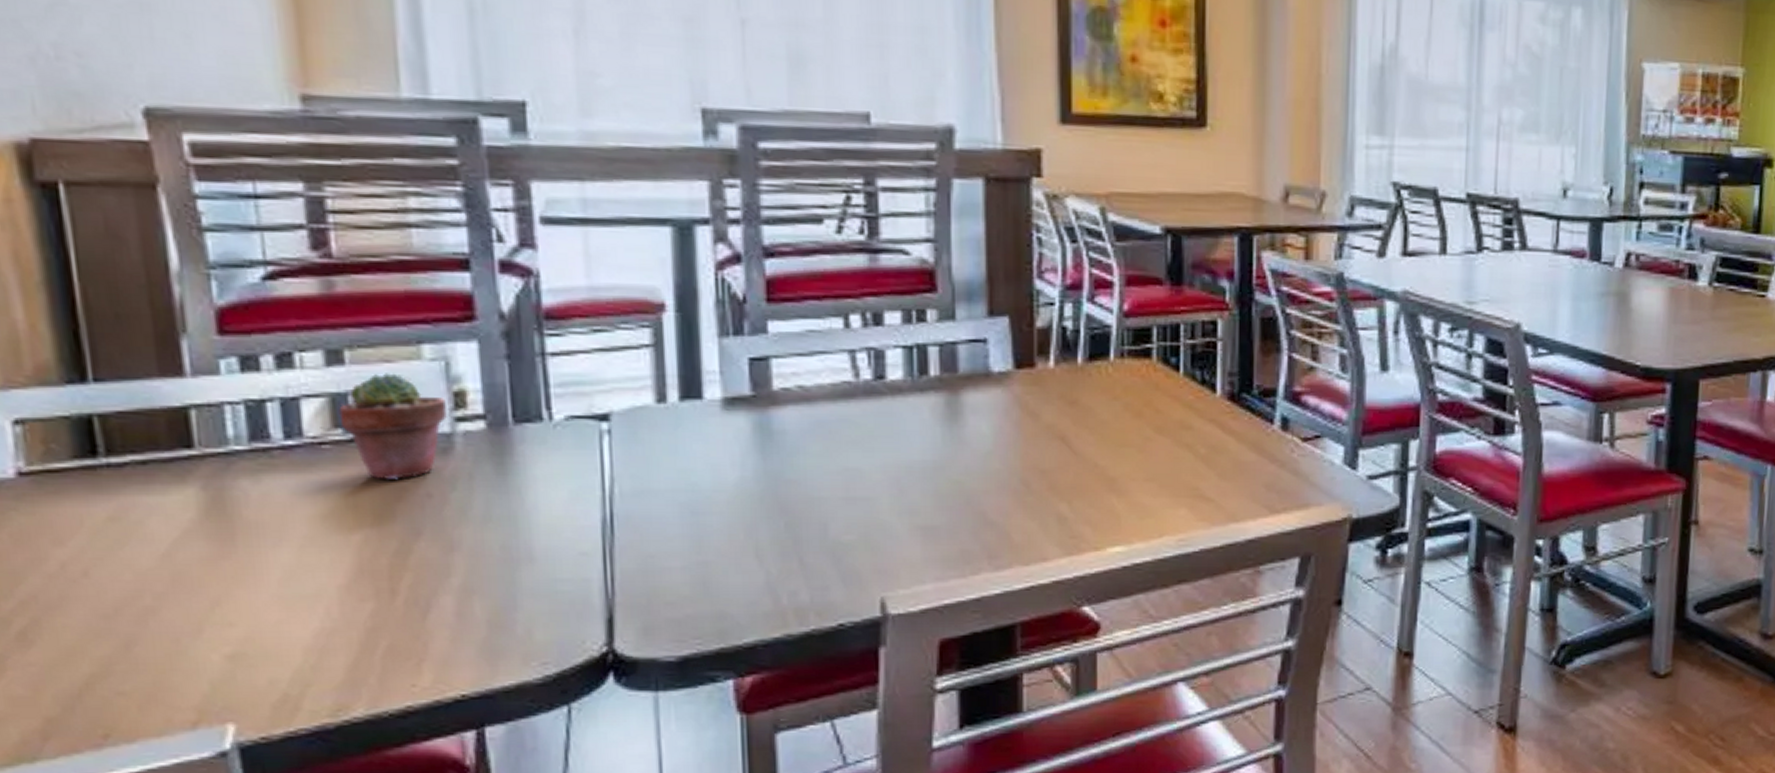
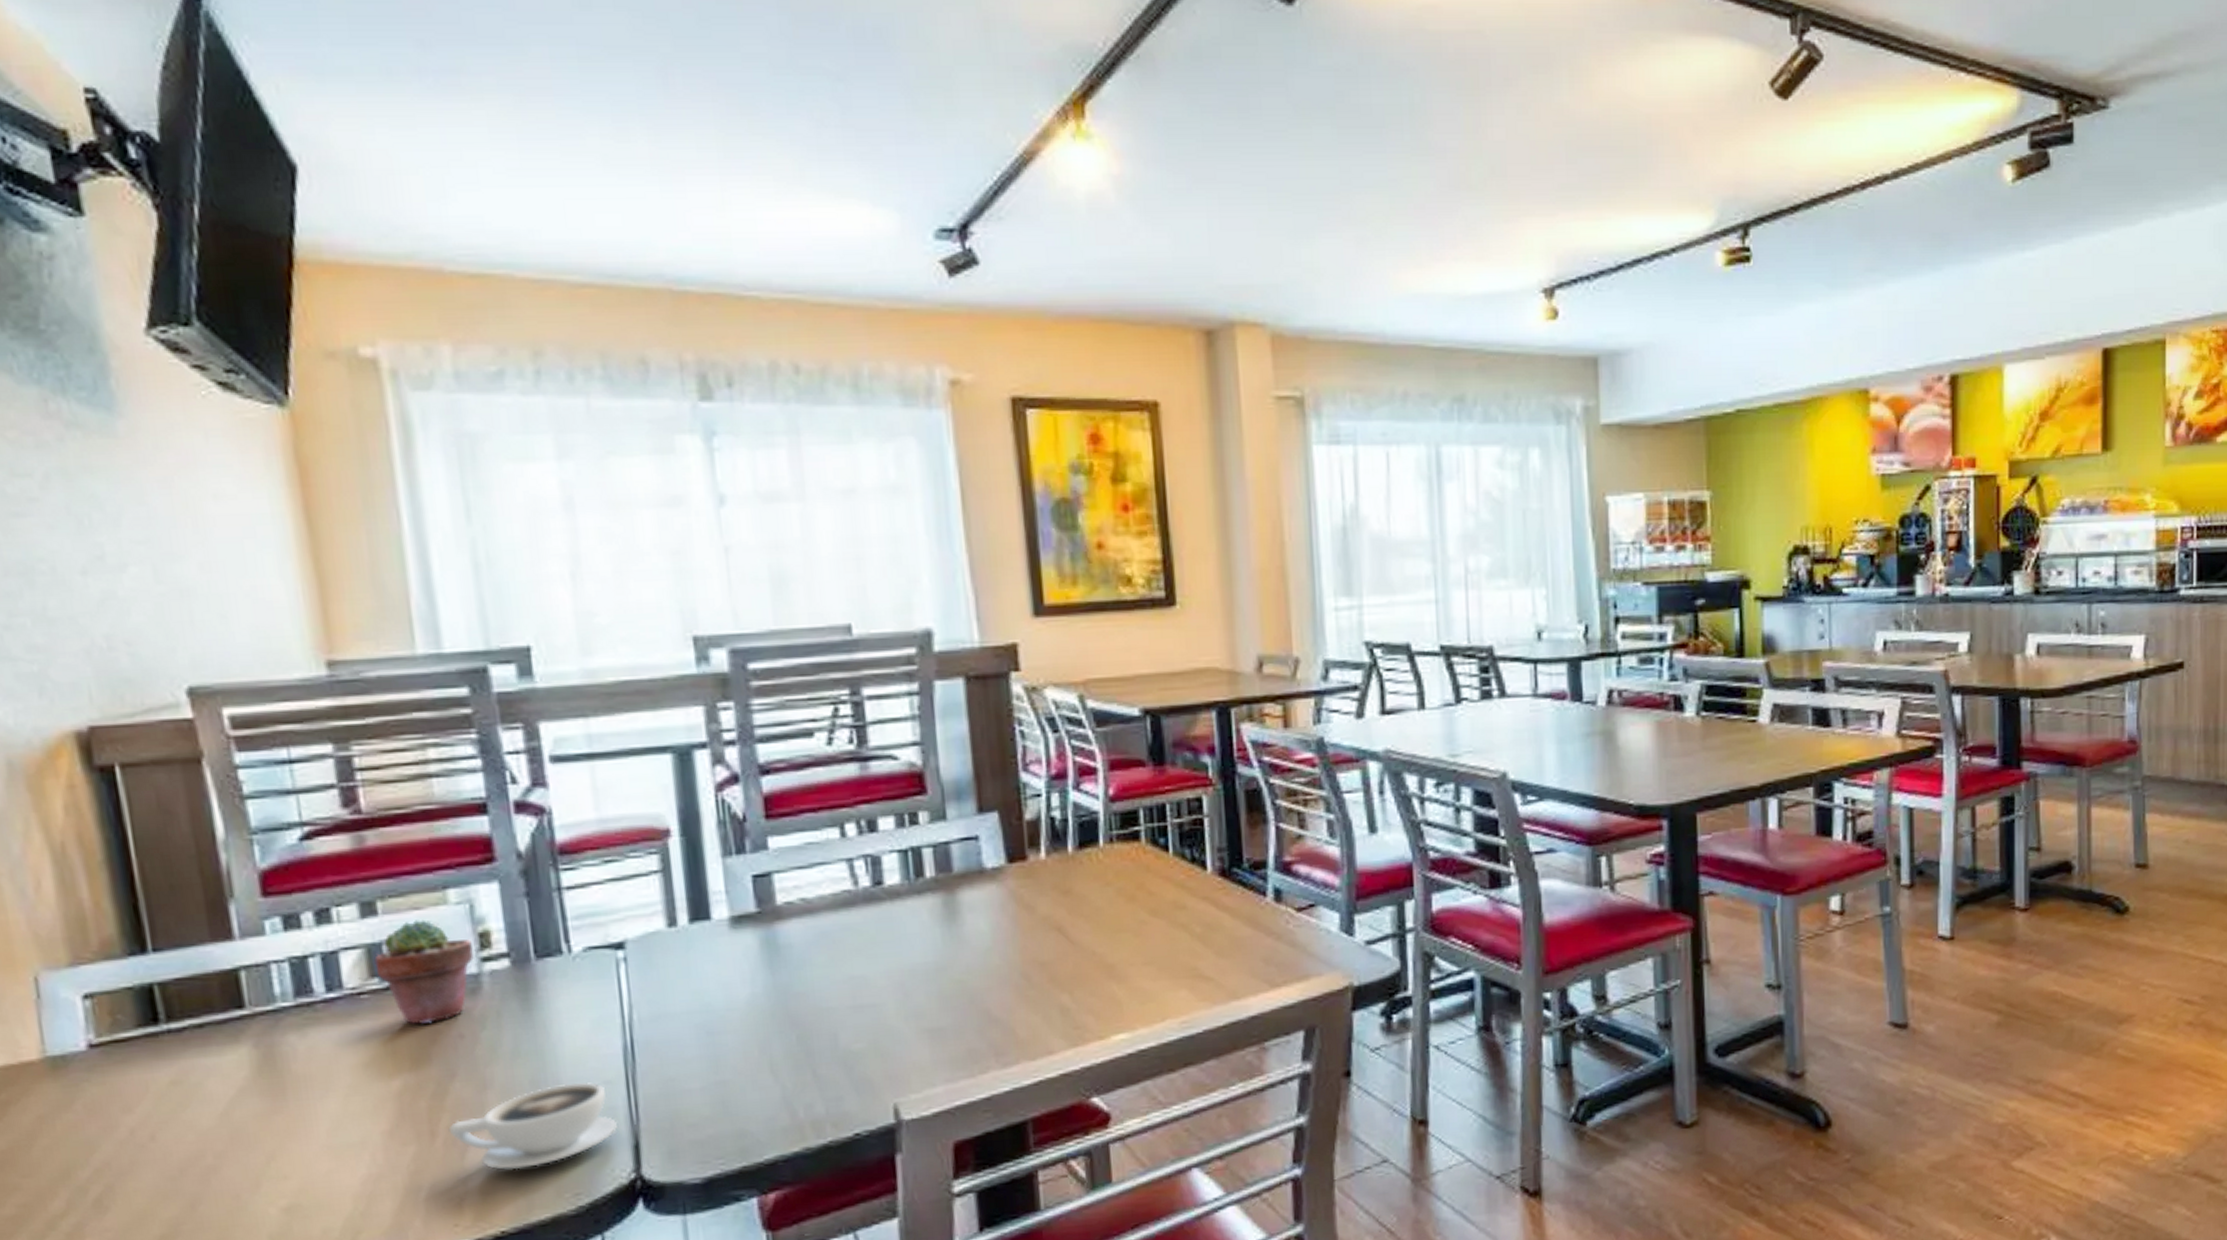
cappuccino: none [410,551,592,635] -> present [448,1081,618,1170]

